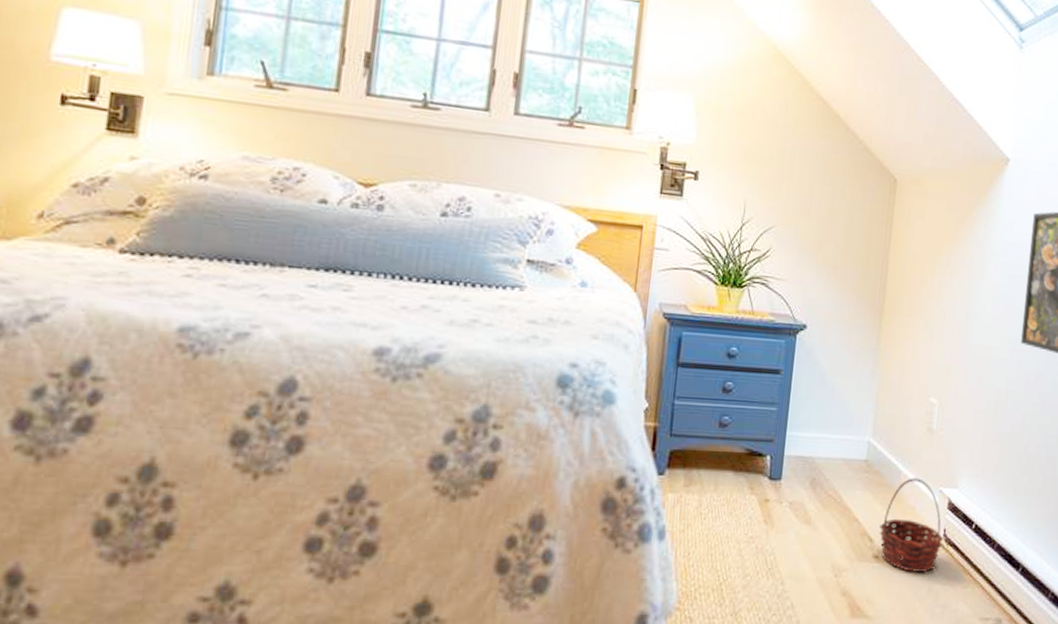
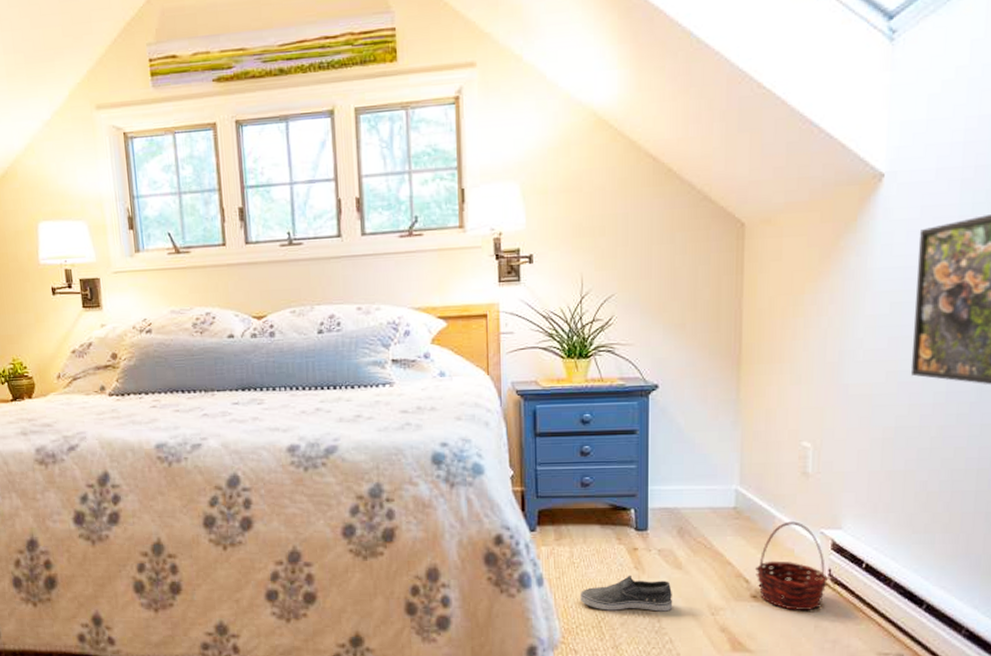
shoe: none [703,529,799,572] -> present [581,575,673,612]

